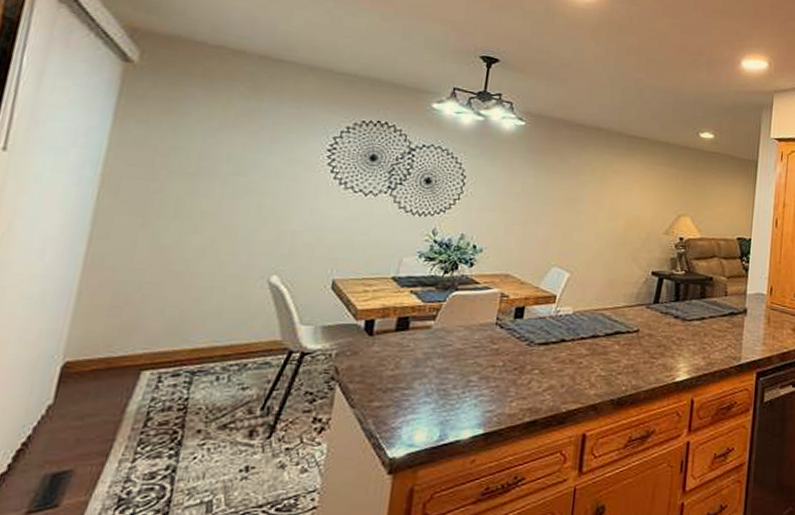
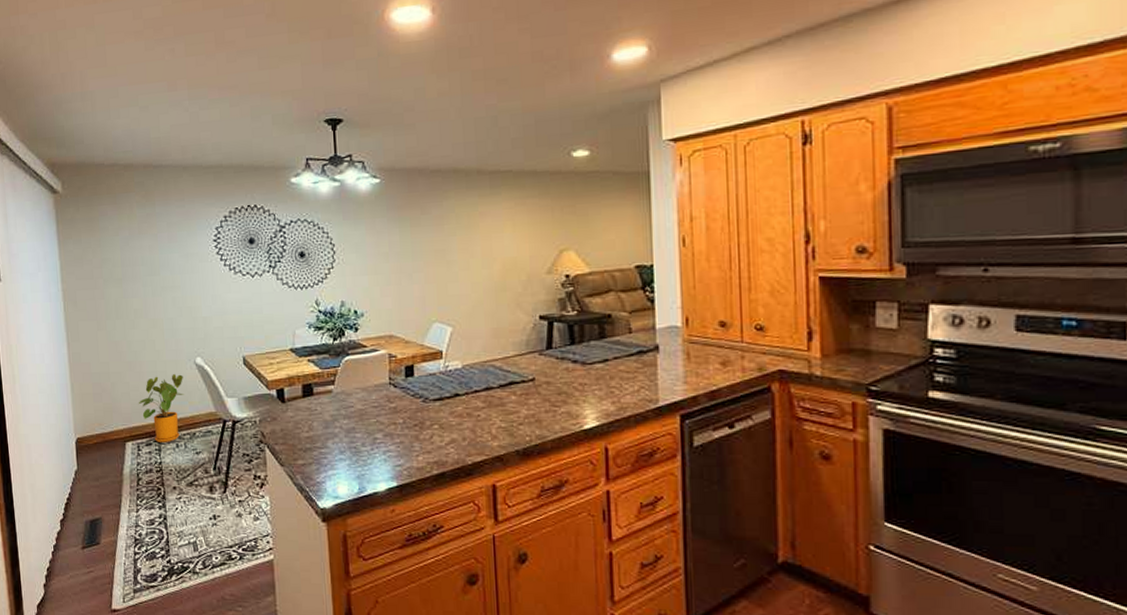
house plant: none [174,292,248,374] -> present [138,374,184,442]

